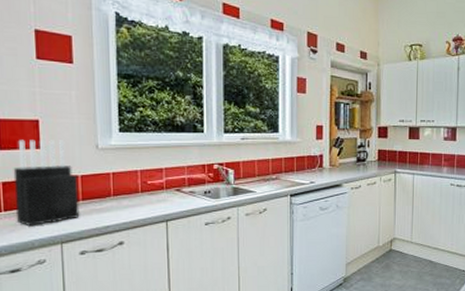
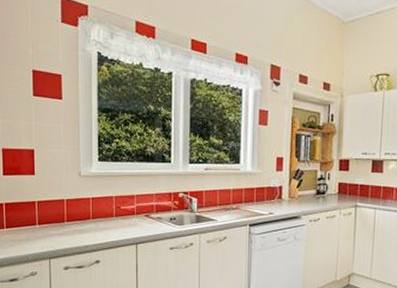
knife block: present [13,139,80,225] -> none [13,166,65,242]

